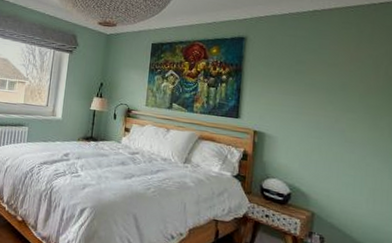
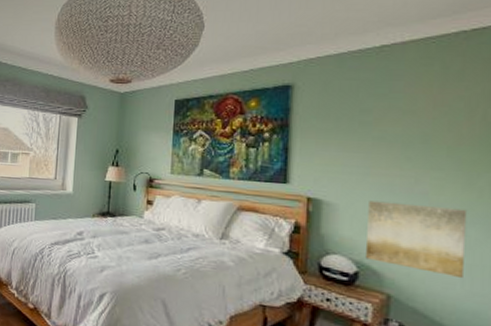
wall art: none [297,135,373,200] -> present [366,200,468,279]

